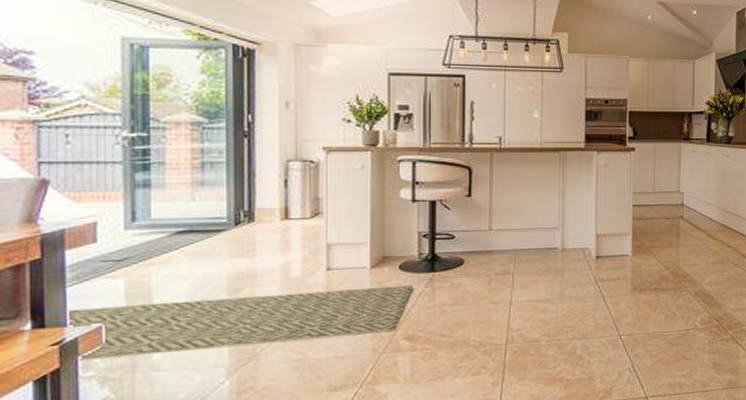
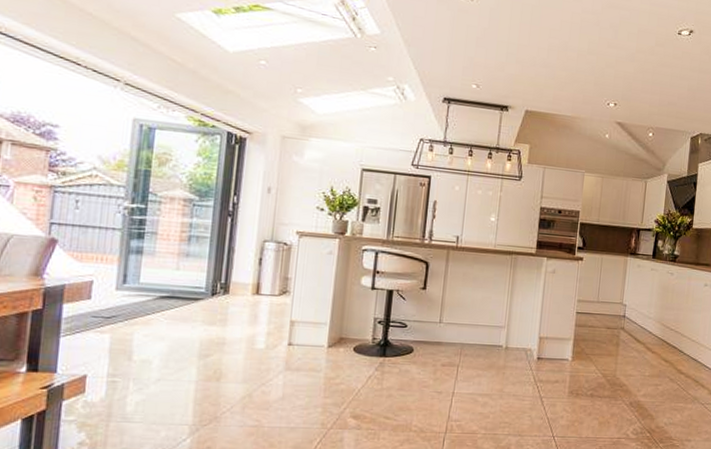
rug: present [65,285,413,360] -> none [56,357,365,409]

